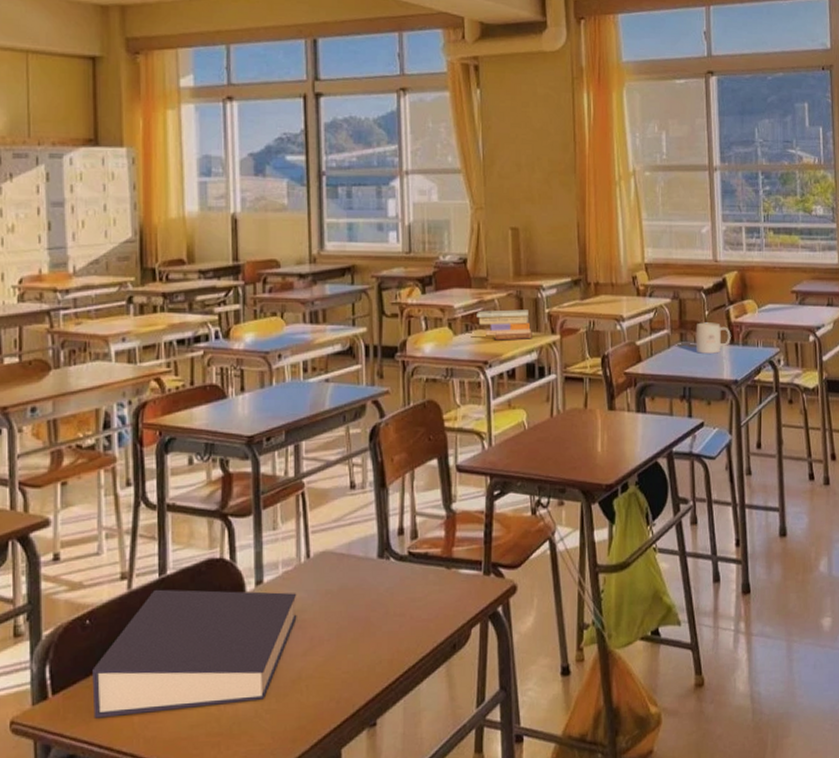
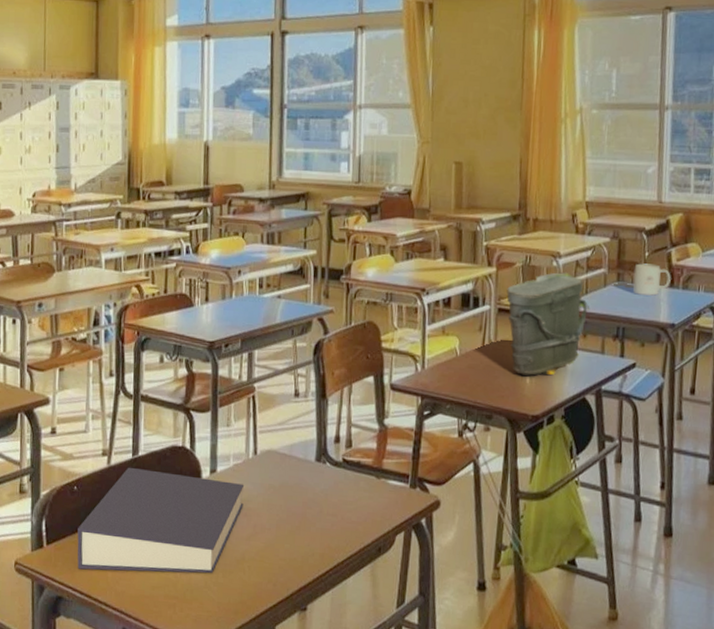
books: present [476,309,532,341] -> none [417,240,469,270]
bag: none [572,336,656,444] -> present [507,272,590,376]

